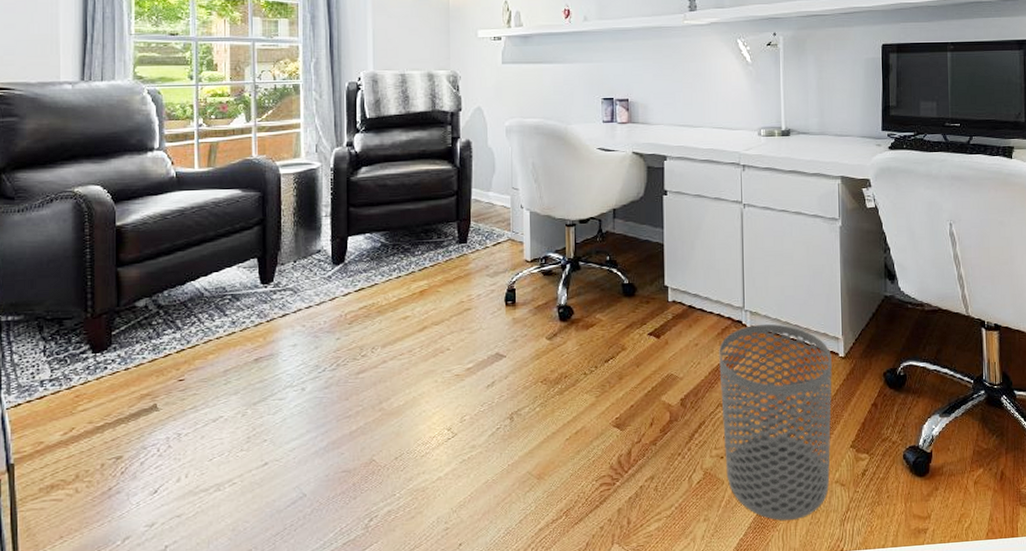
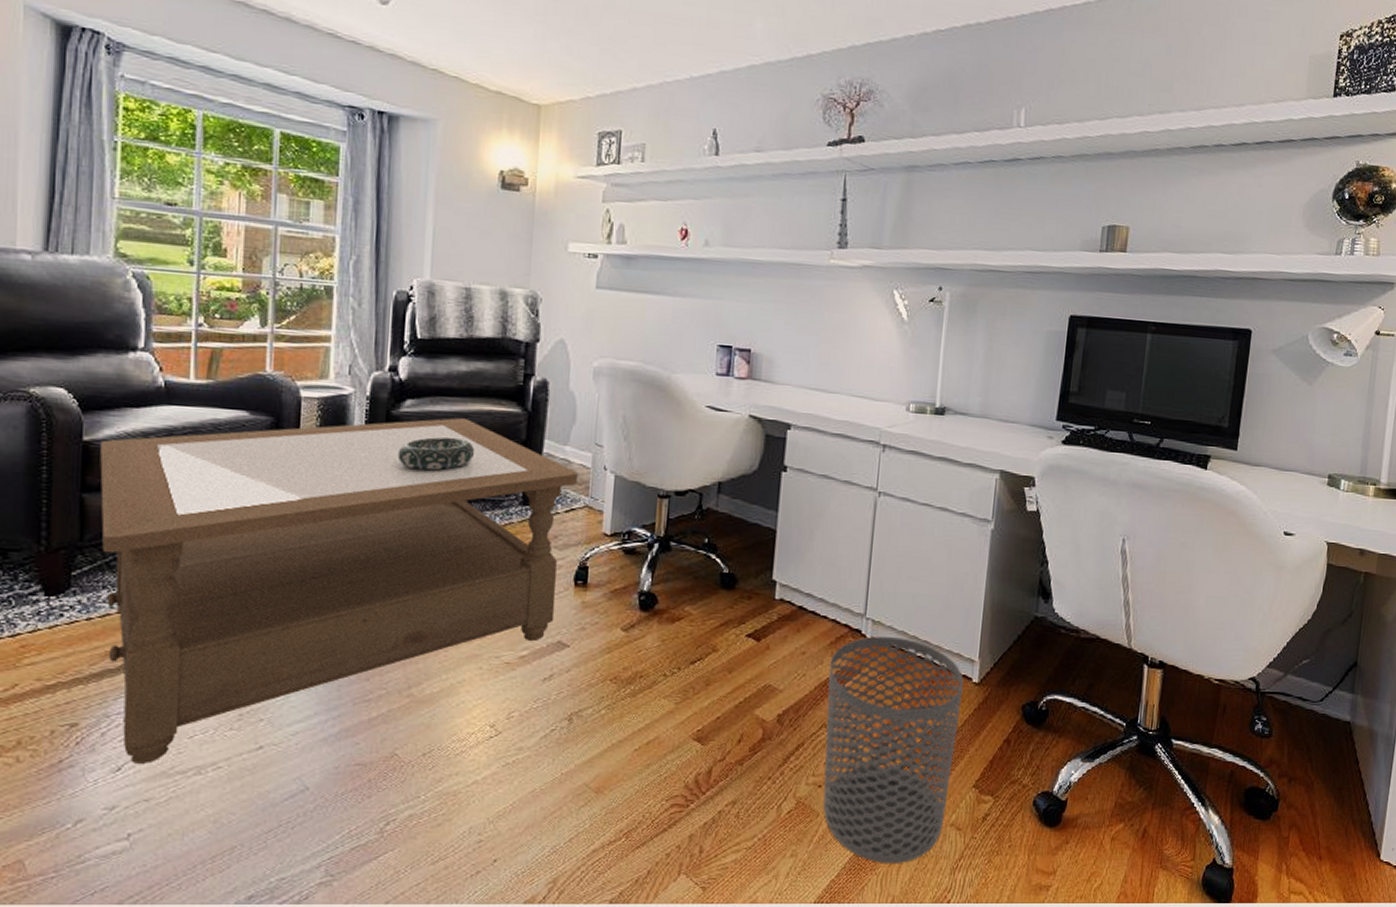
coffee table: none [130,178,500,486] -> present [100,418,578,764]
decorative bowl: none [358,194,418,223] -> present [397,437,475,471]

